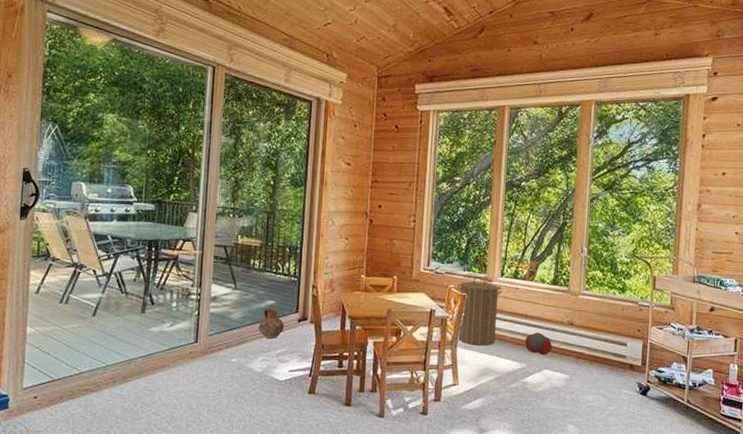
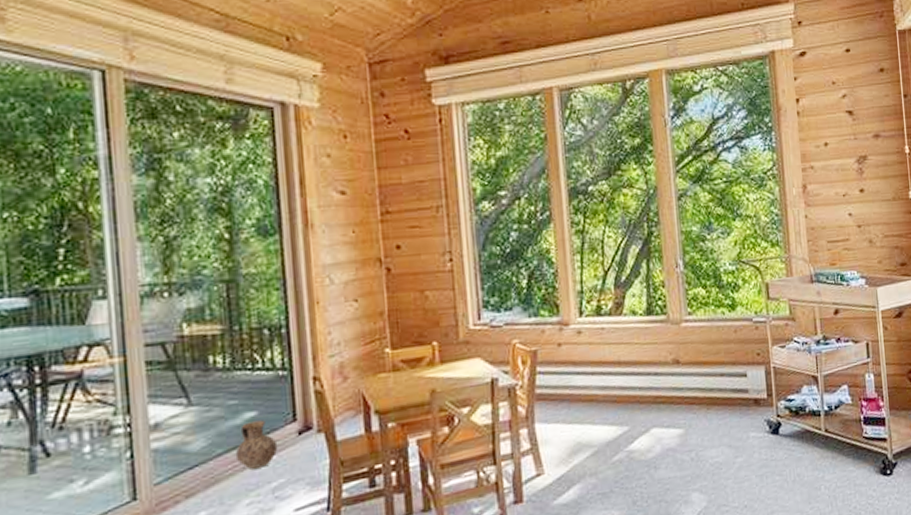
laundry hamper: present [457,276,502,346] -> none [524,321,585,416]
ball: present [525,332,552,355] -> none [622,381,658,410]

